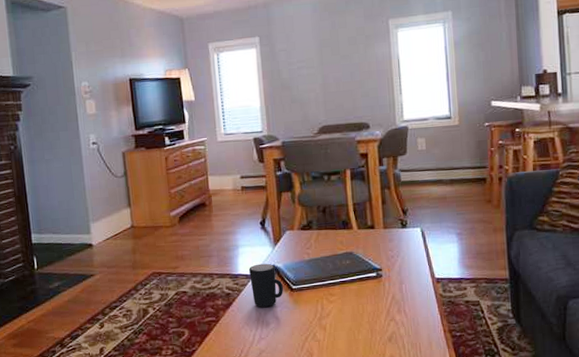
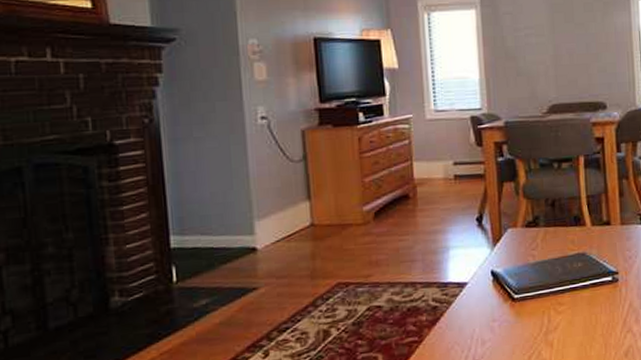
mug: present [249,263,283,307] -> none [462,268,503,322]

